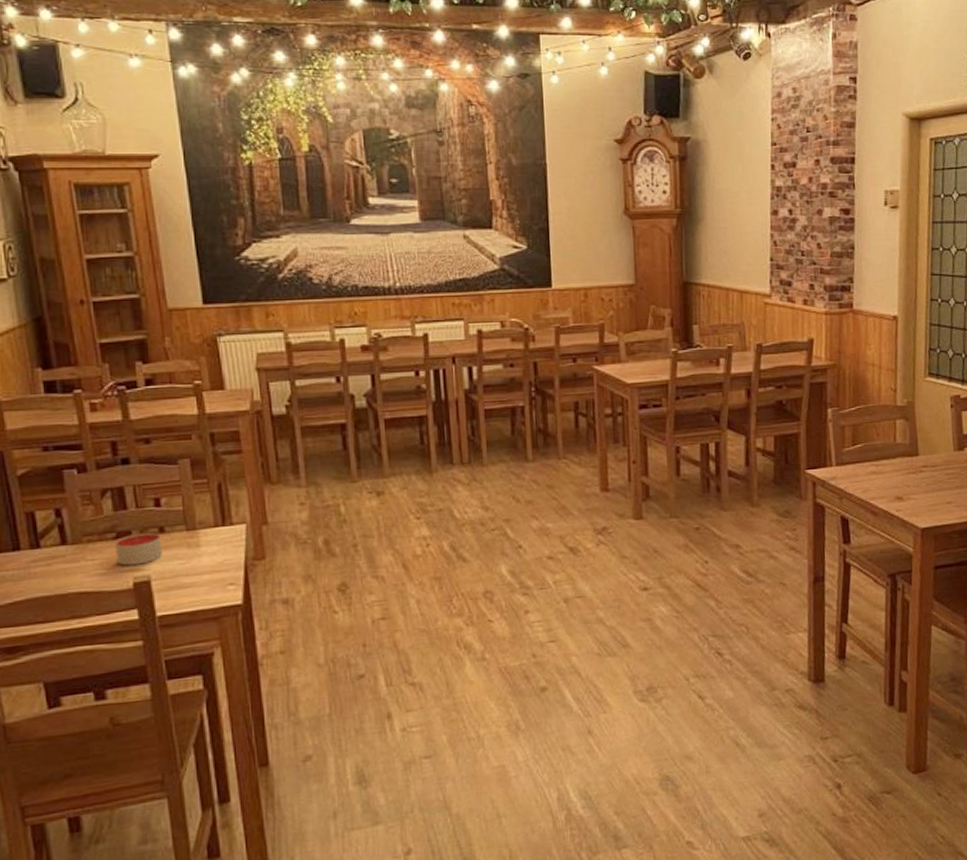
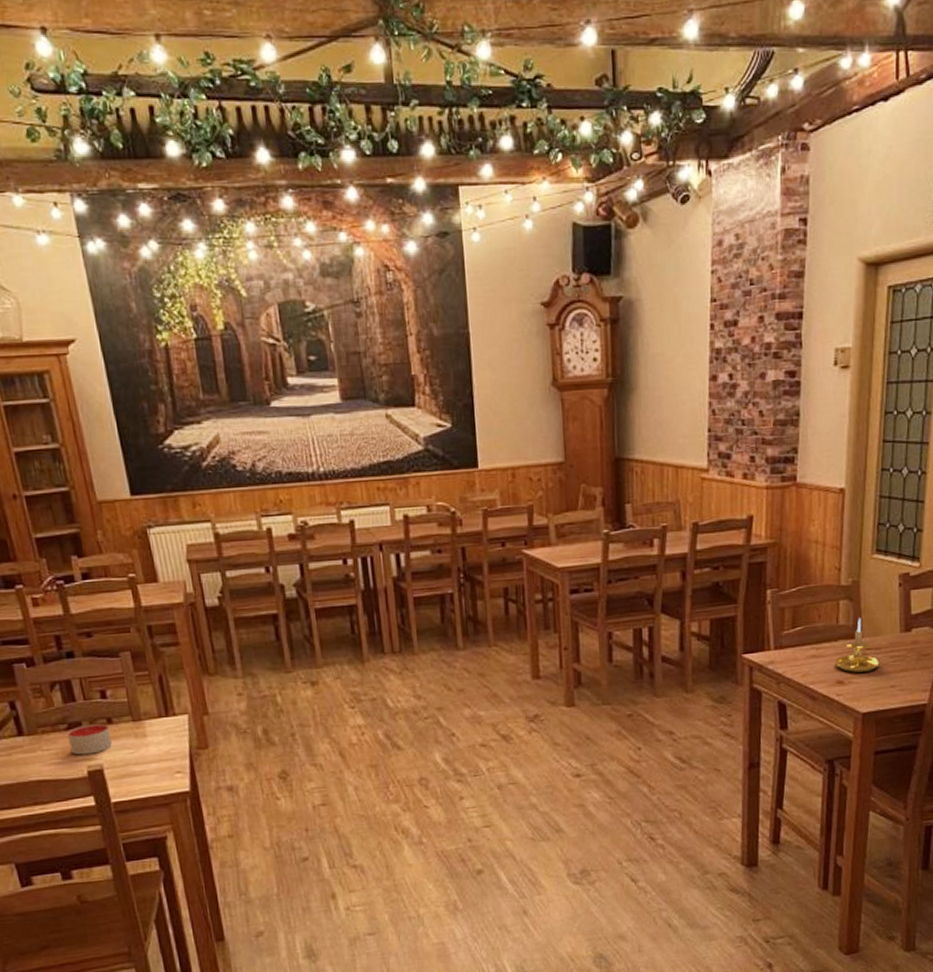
candle holder: none [894,436,936,490] -> present [835,617,879,674]

